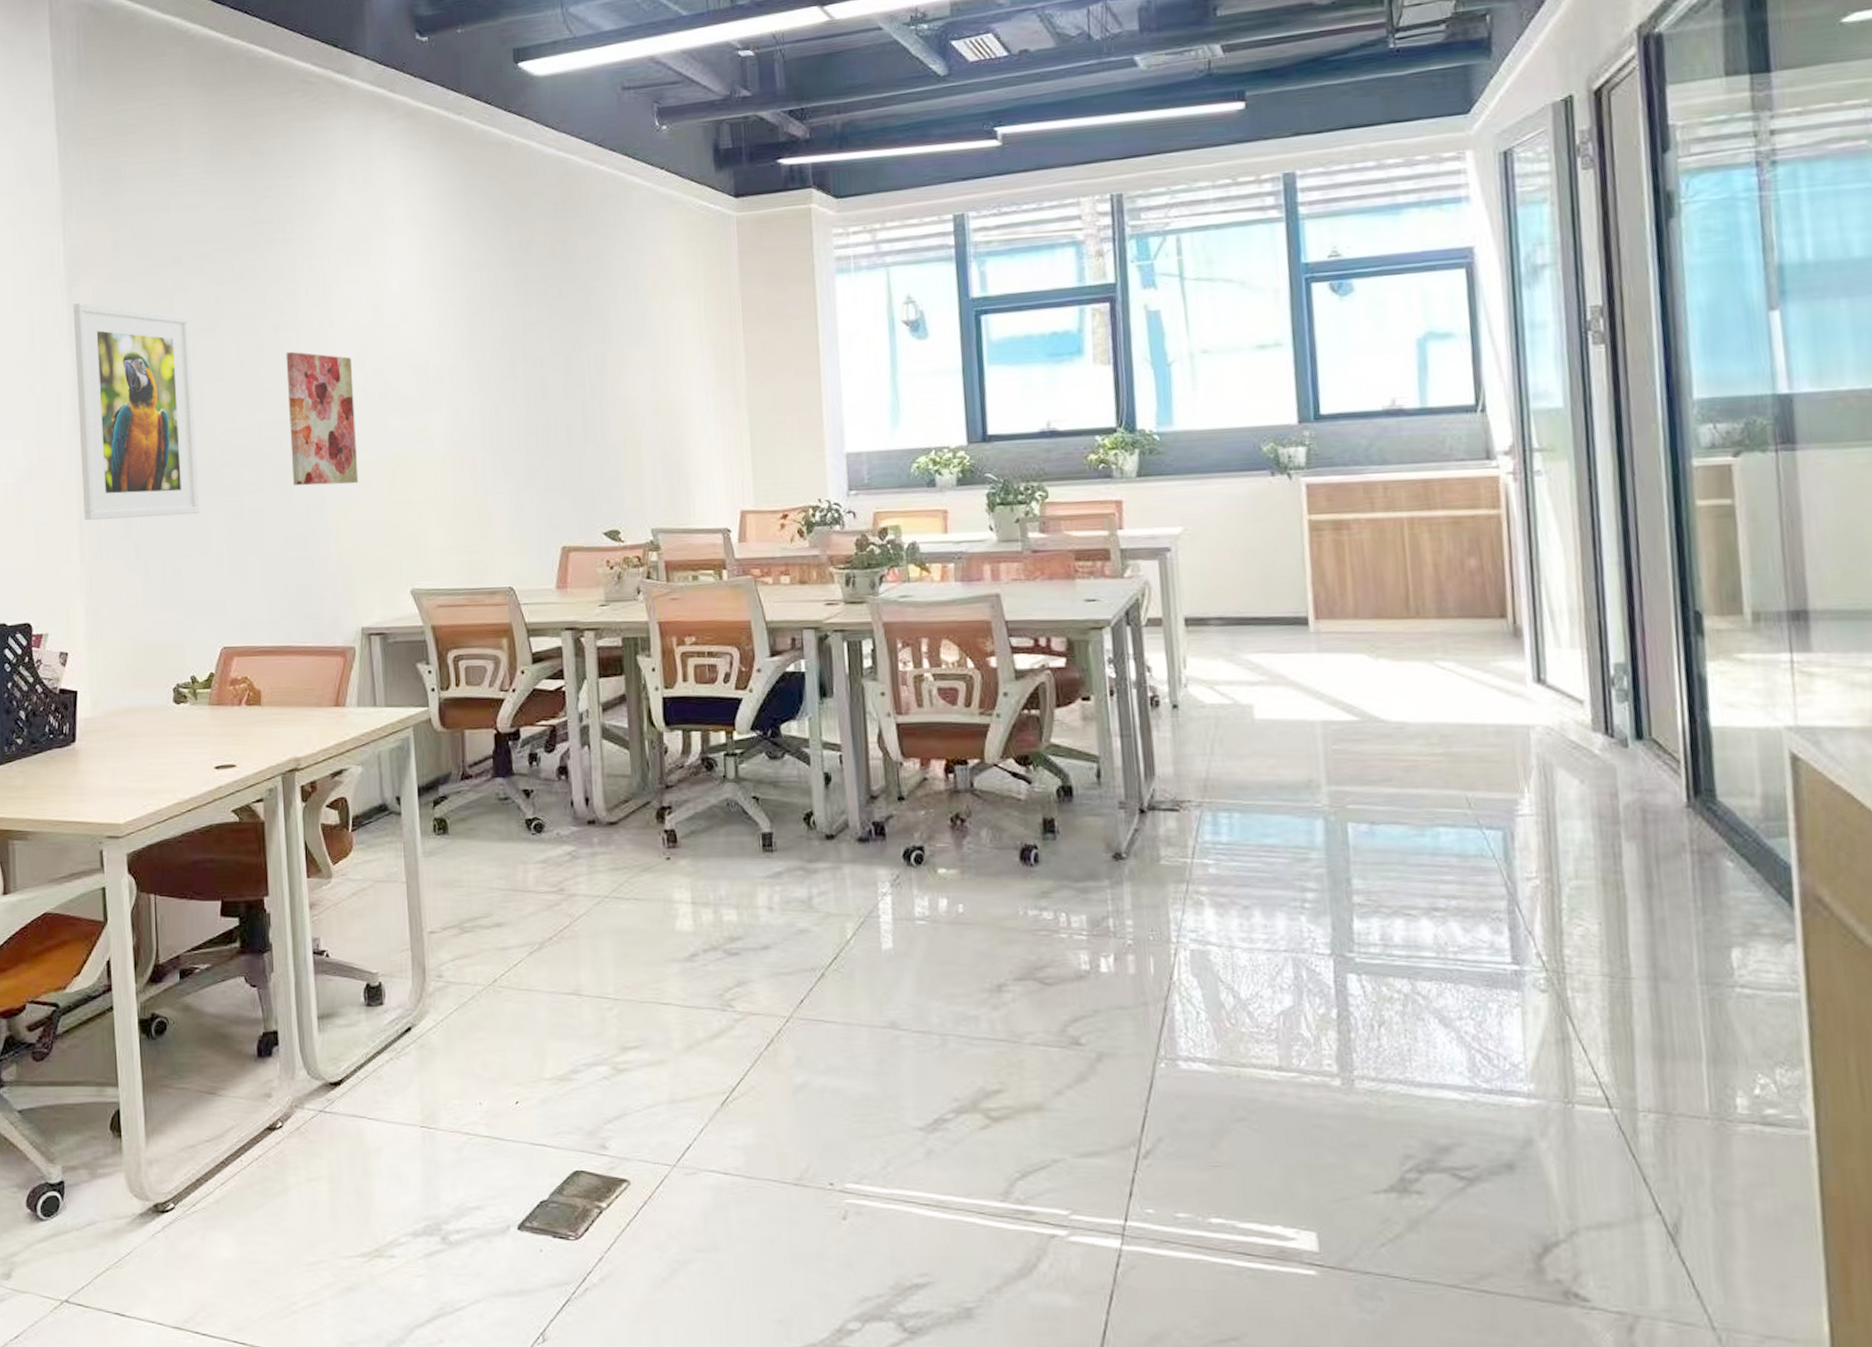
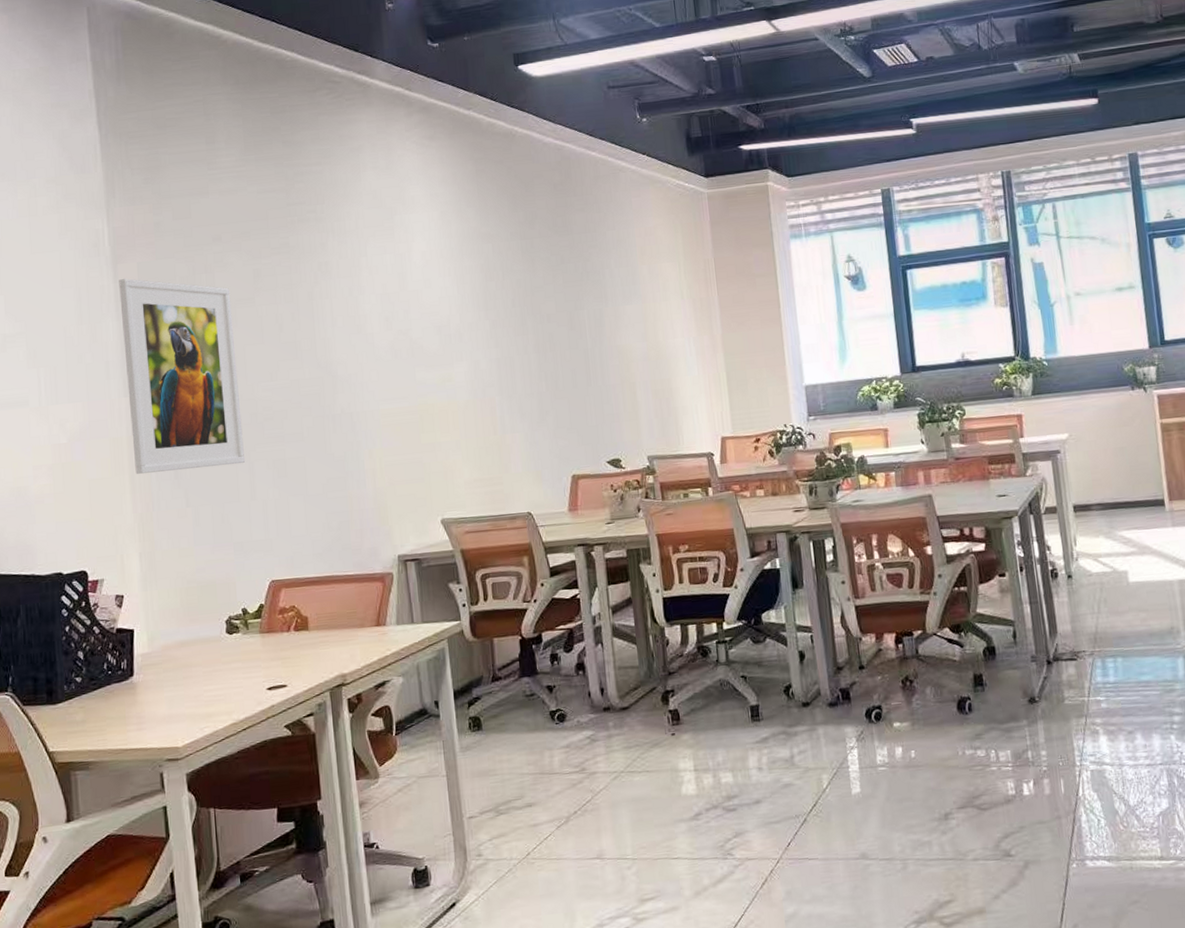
wall art: present [286,352,359,486] -> none [320,316,391,434]

